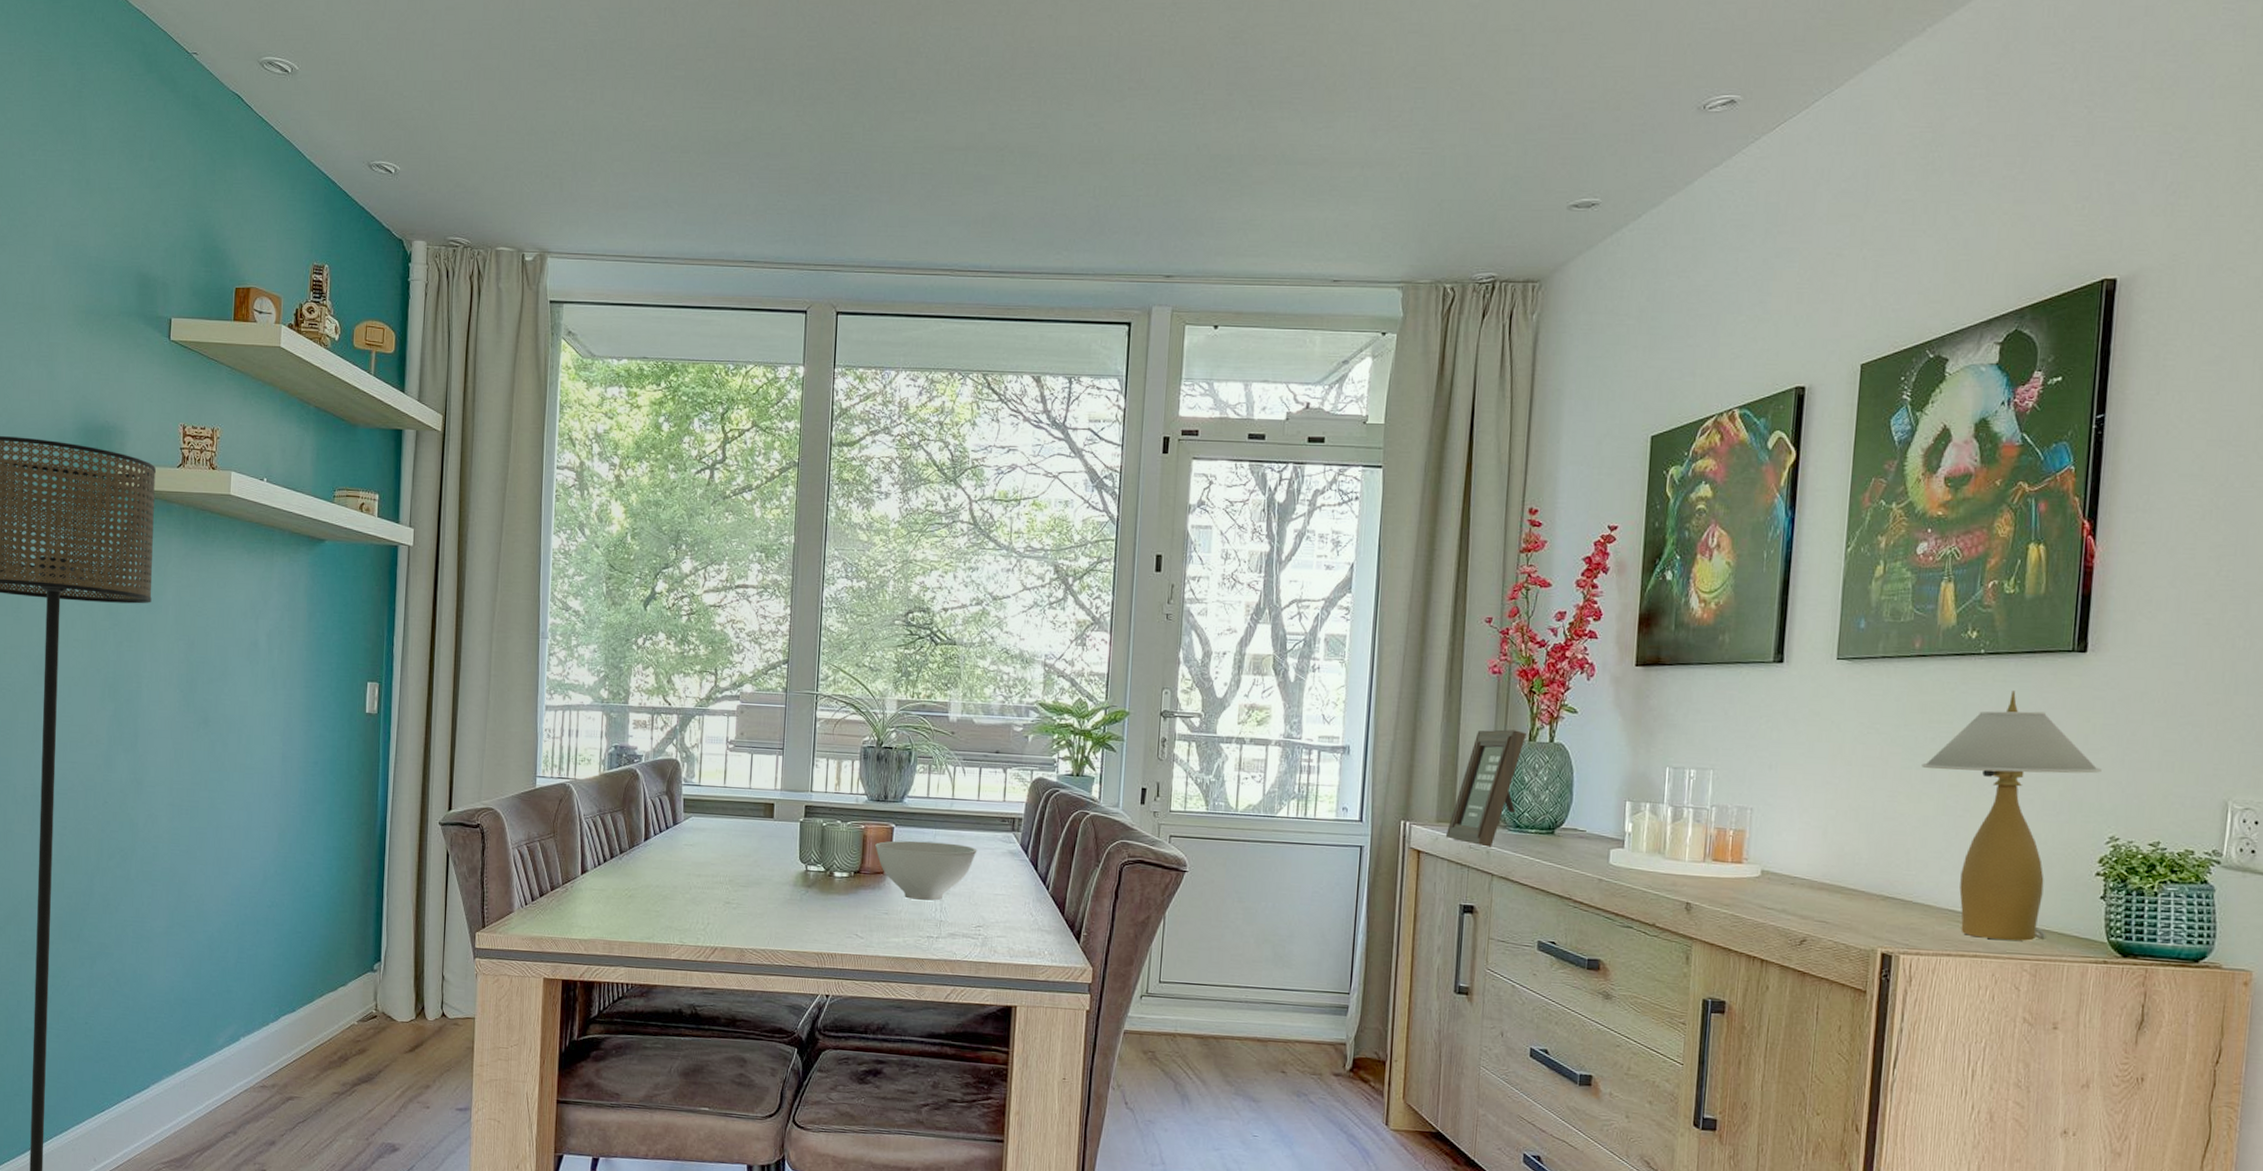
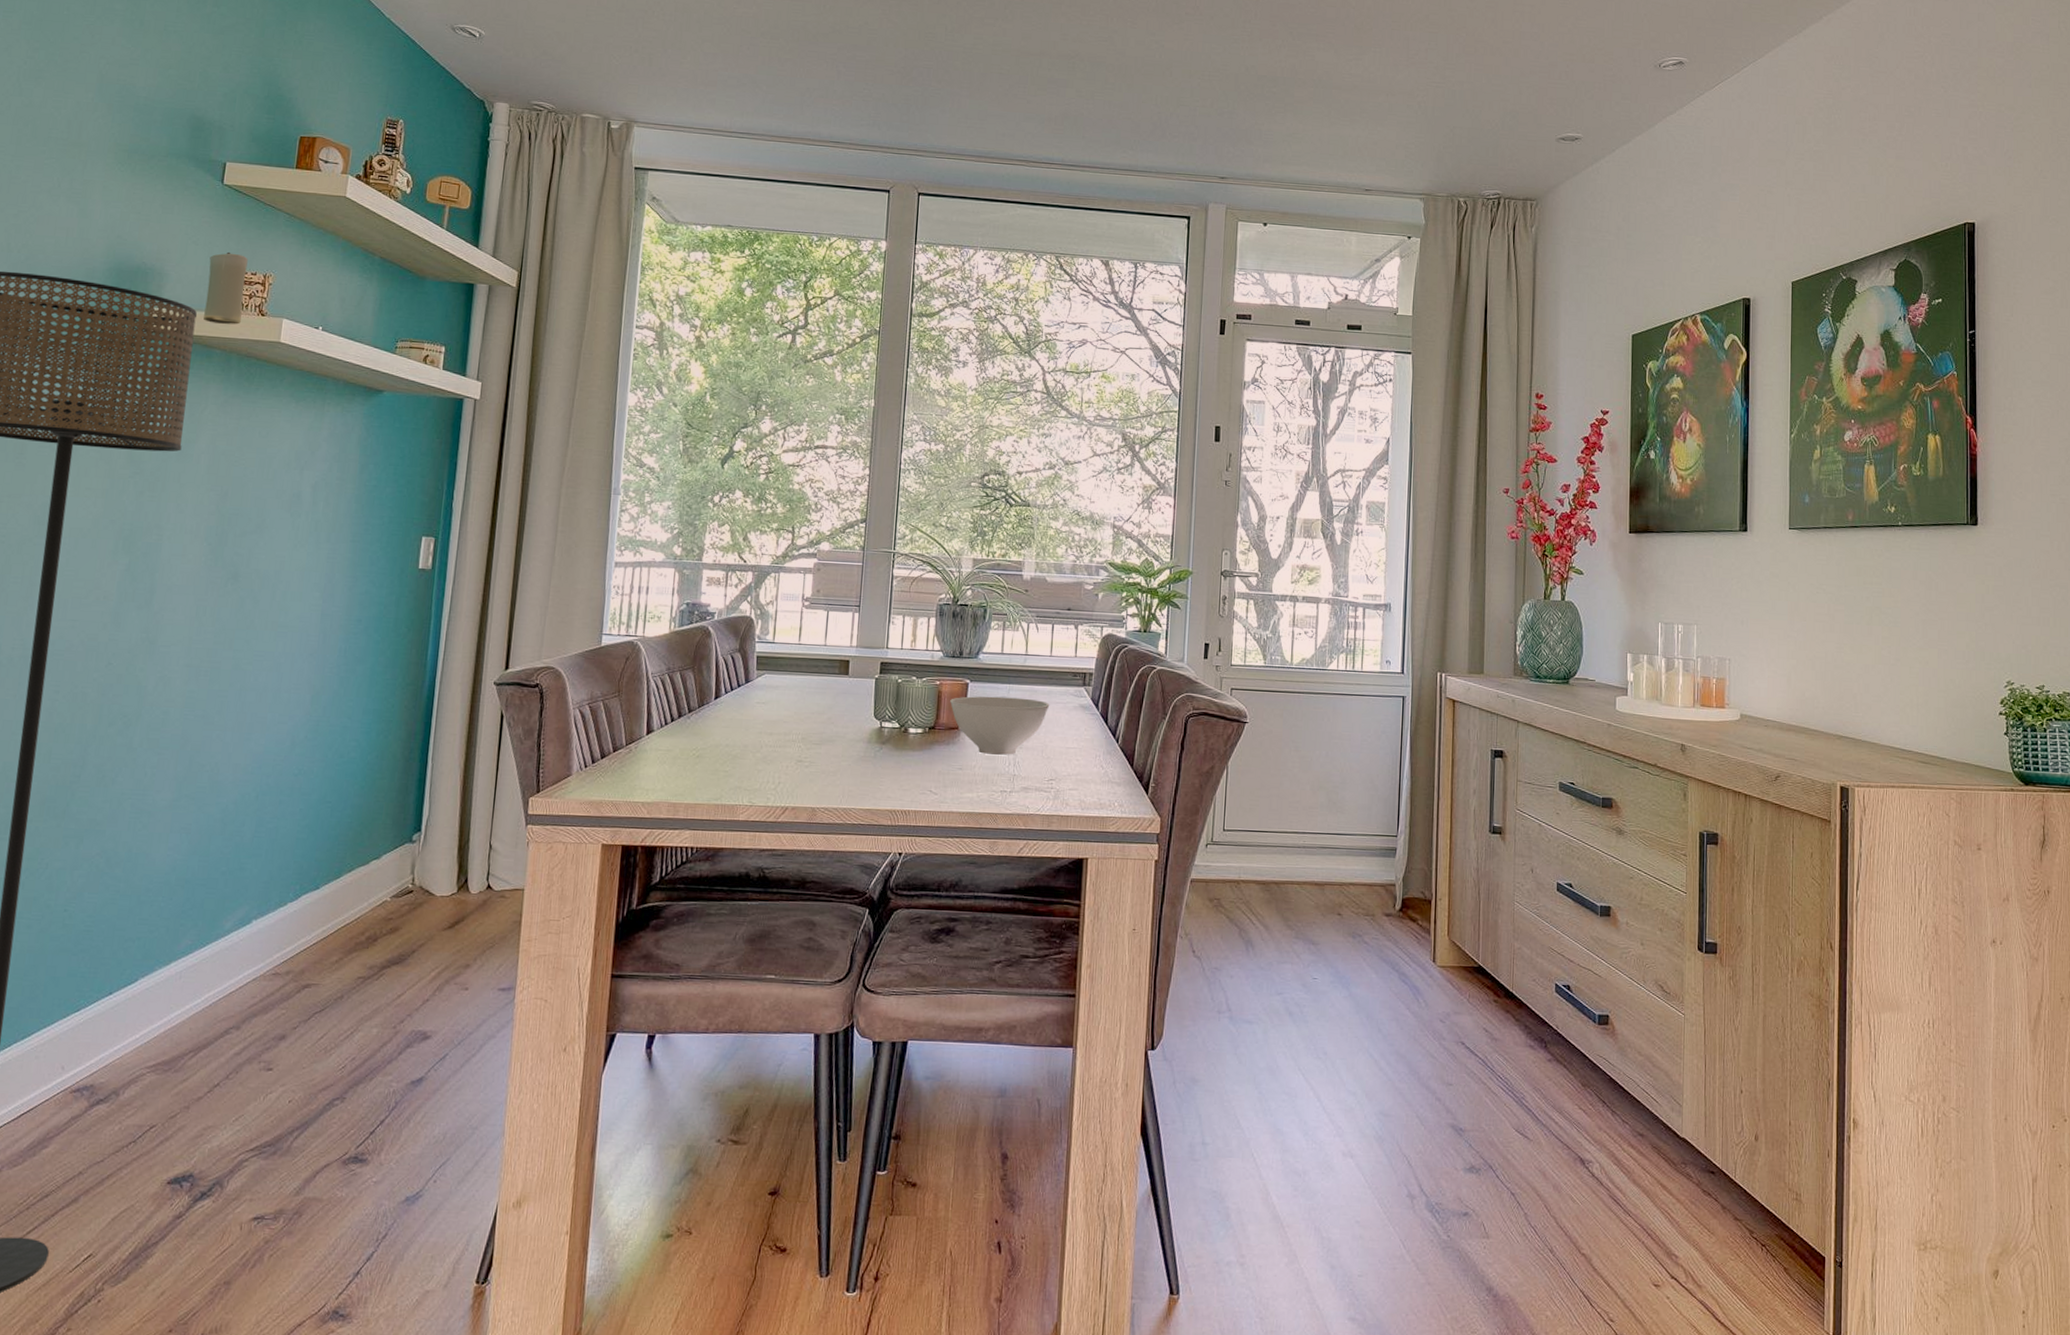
candle: none [162,407,197,480] -> present [204,251,248,325]
picture frame: present [1445,729,1527,847] -> none [1476,589,1542,696]
table lamp: present [1922,690,2102,941] -> none [1861,557,1996,773]

